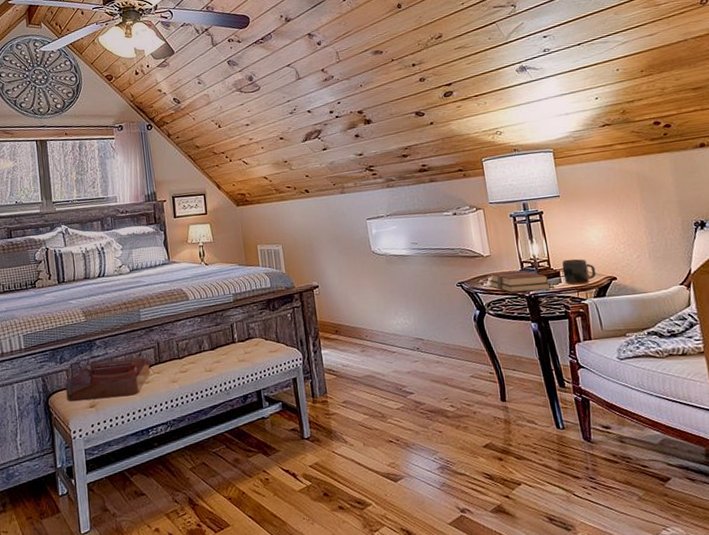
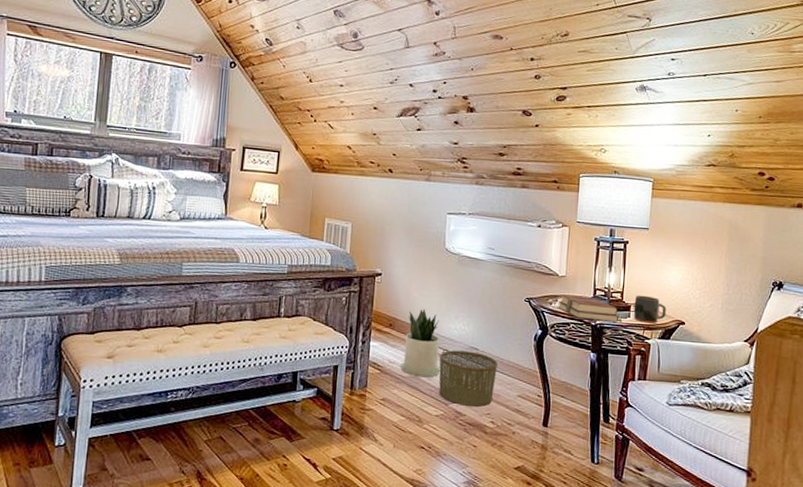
decorative tray: present [66,357,150,401] -> none [83,310,182,353]
planter: none [351,310,392,376] -> present [399,309,441,378]
basket: none [387,342,447,395] -> present [439,348,499,407]

